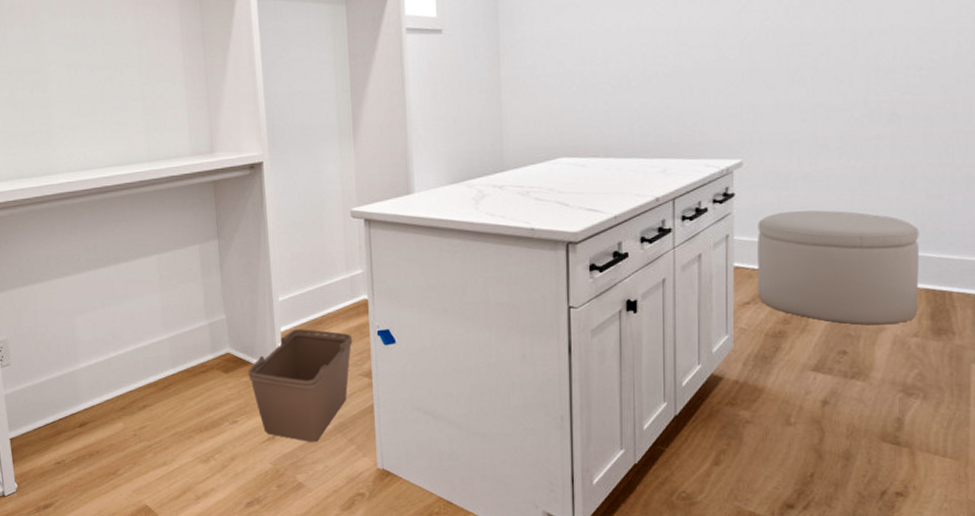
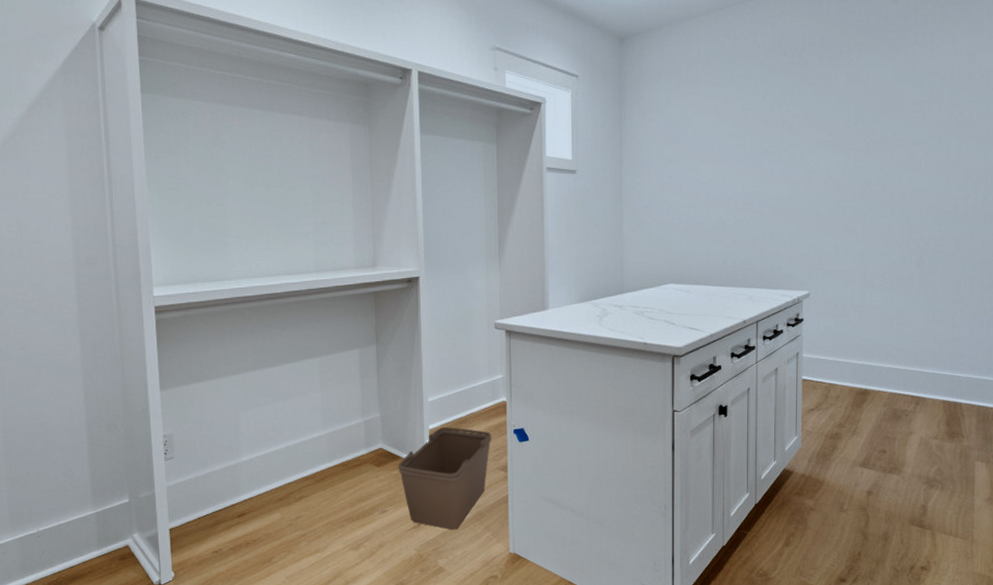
ottoman: present [757,210,920,325] -> none [820,335,939,429]

